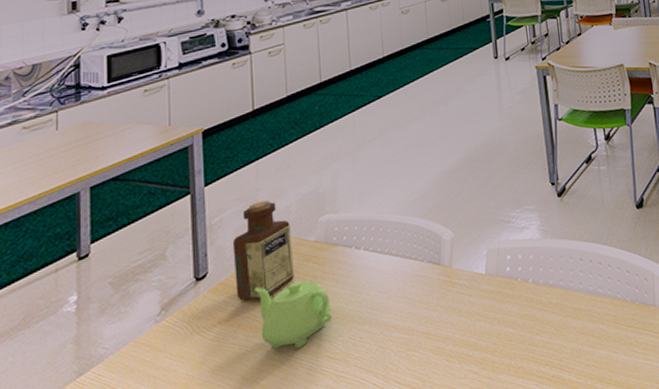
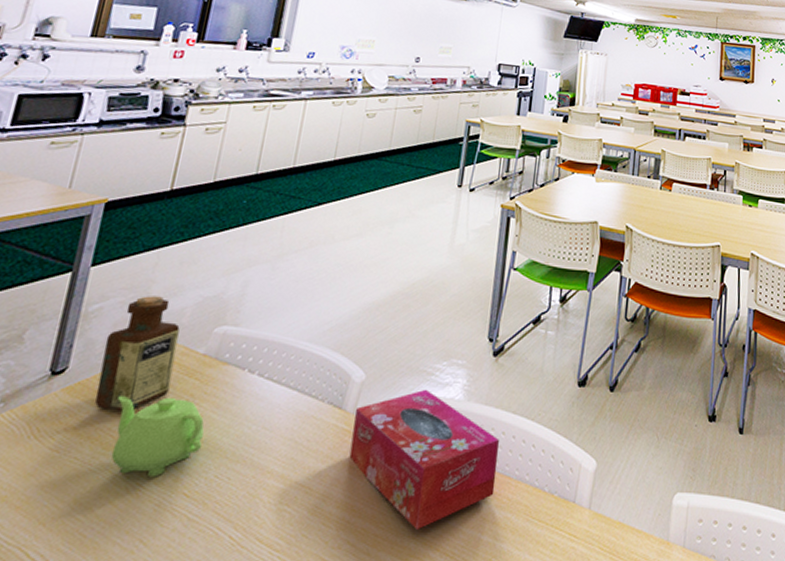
tissue box: none [452,235,585,352] -> present [349,389,499,529]

